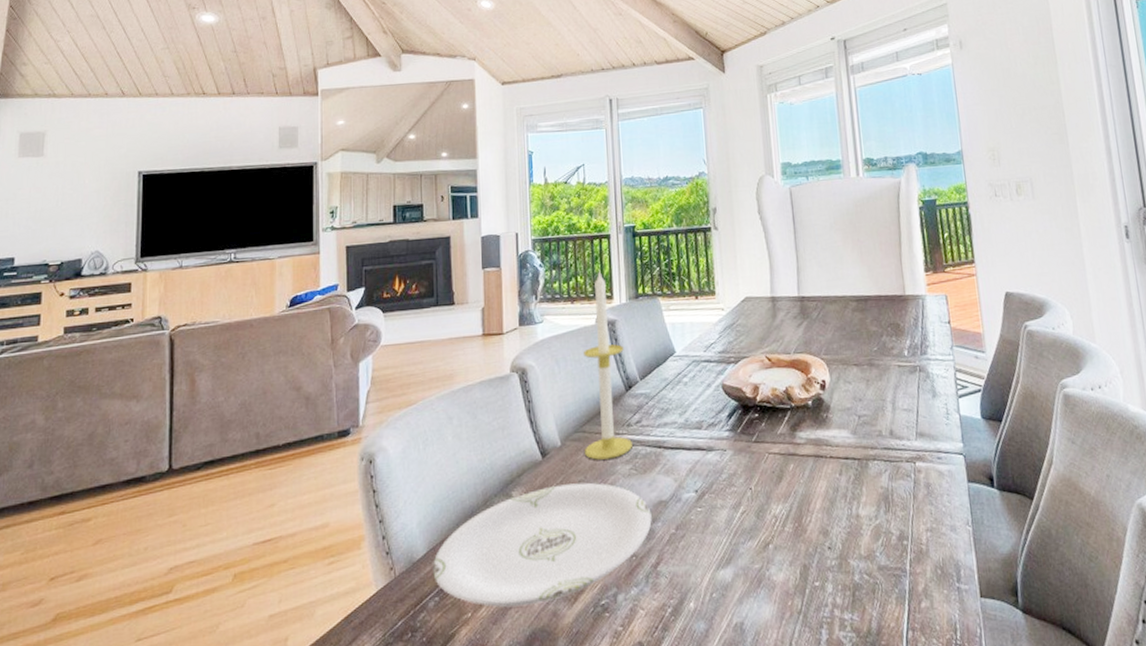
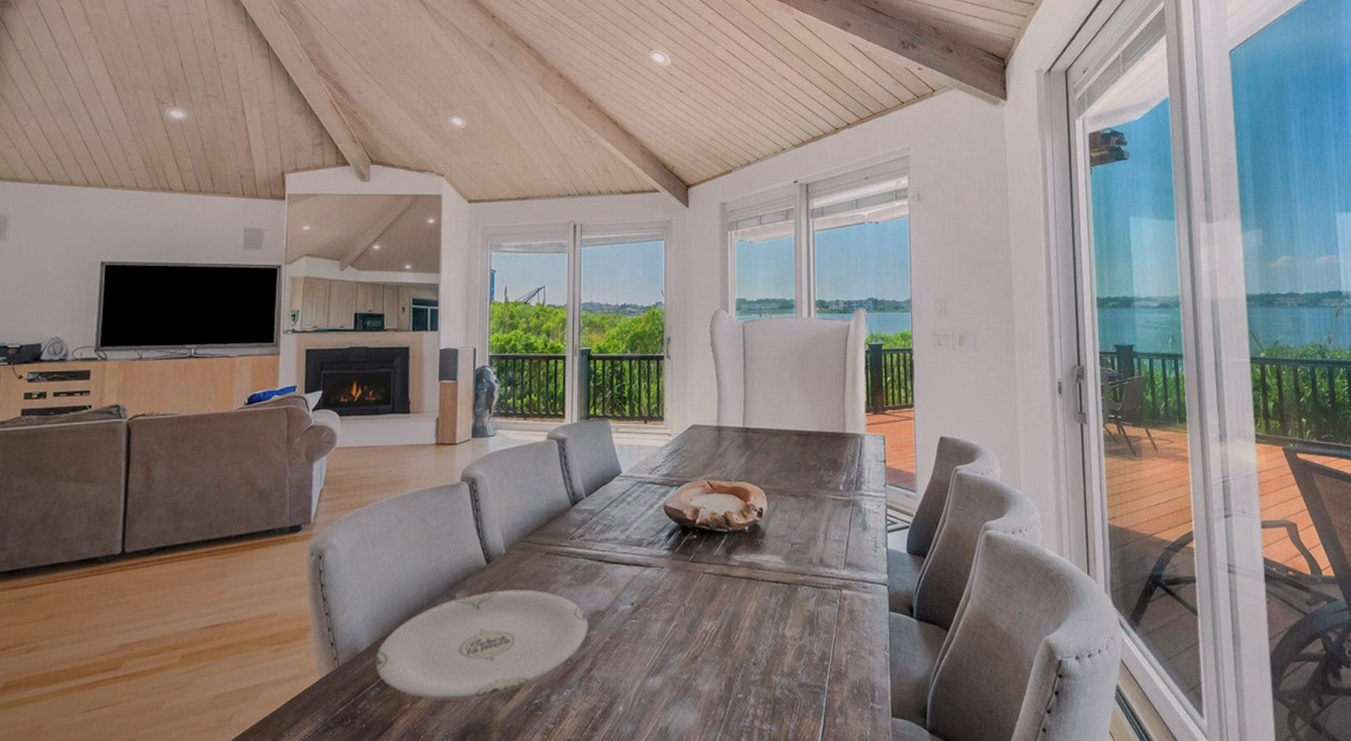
candle: present [584,269,632,460] -> none [528,389,574,569]

